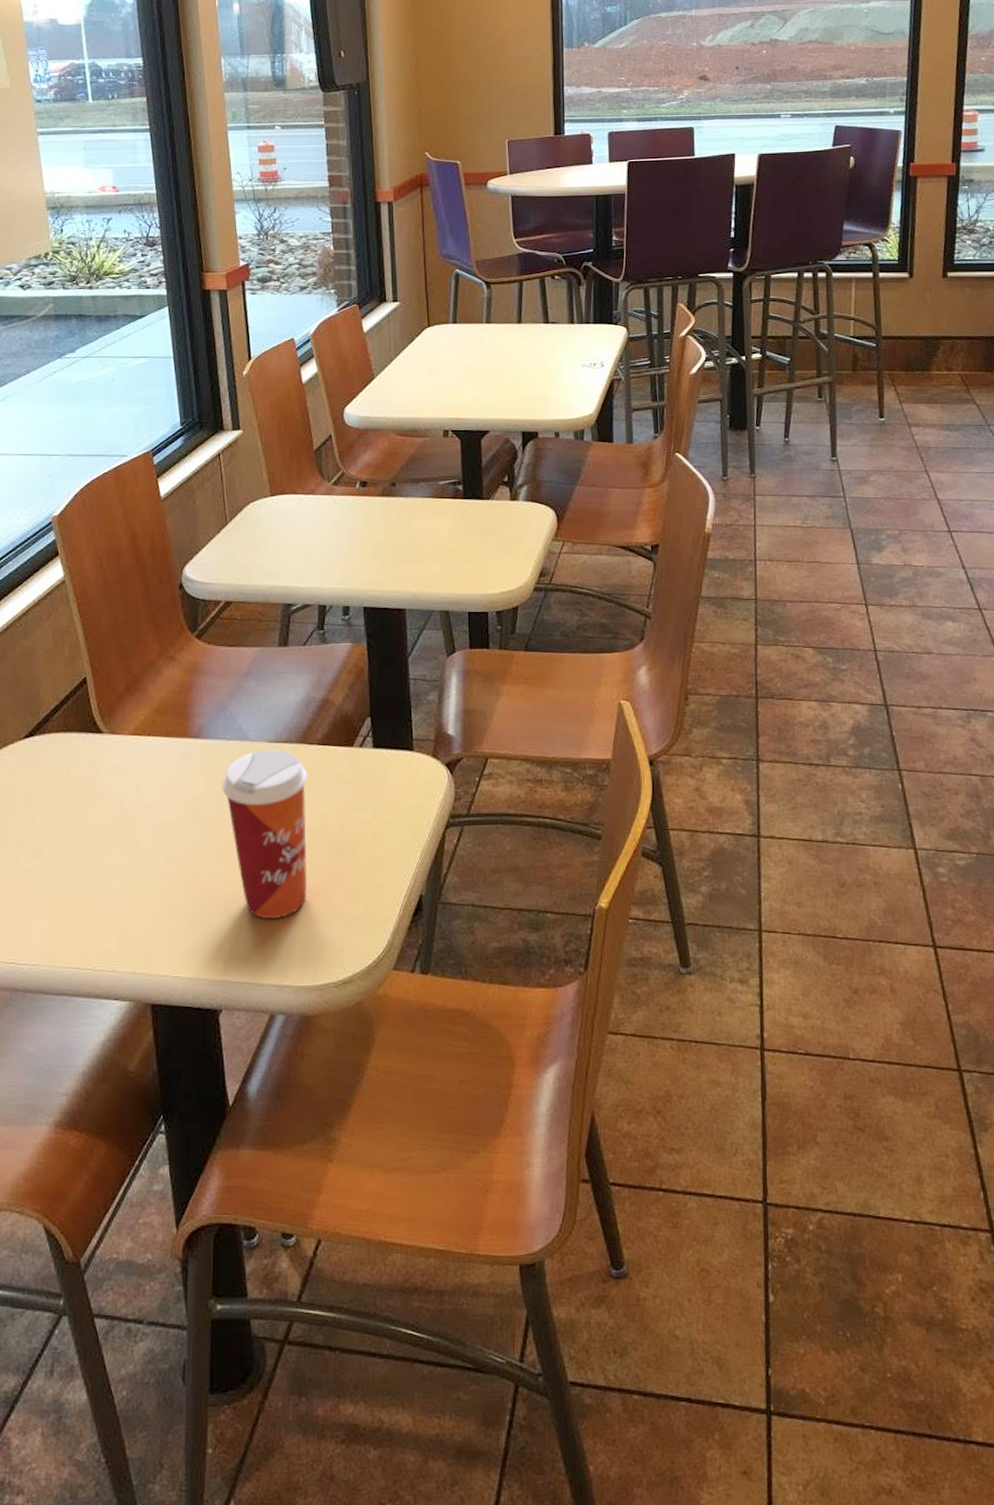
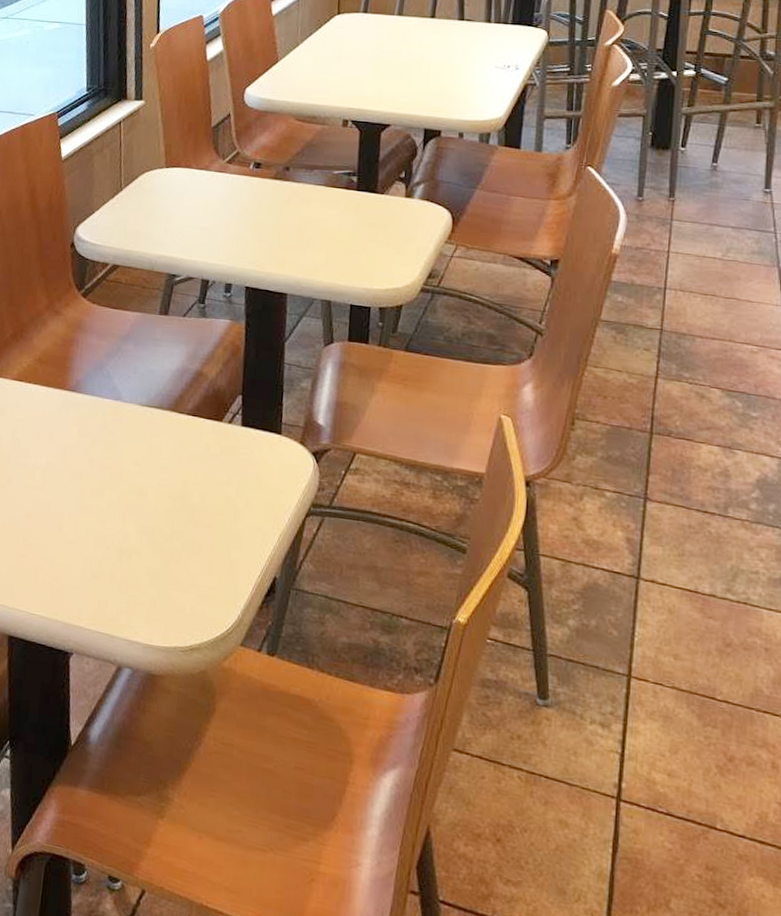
paper cup: present [222,749,308,920] -> none [92,412,176,576]

